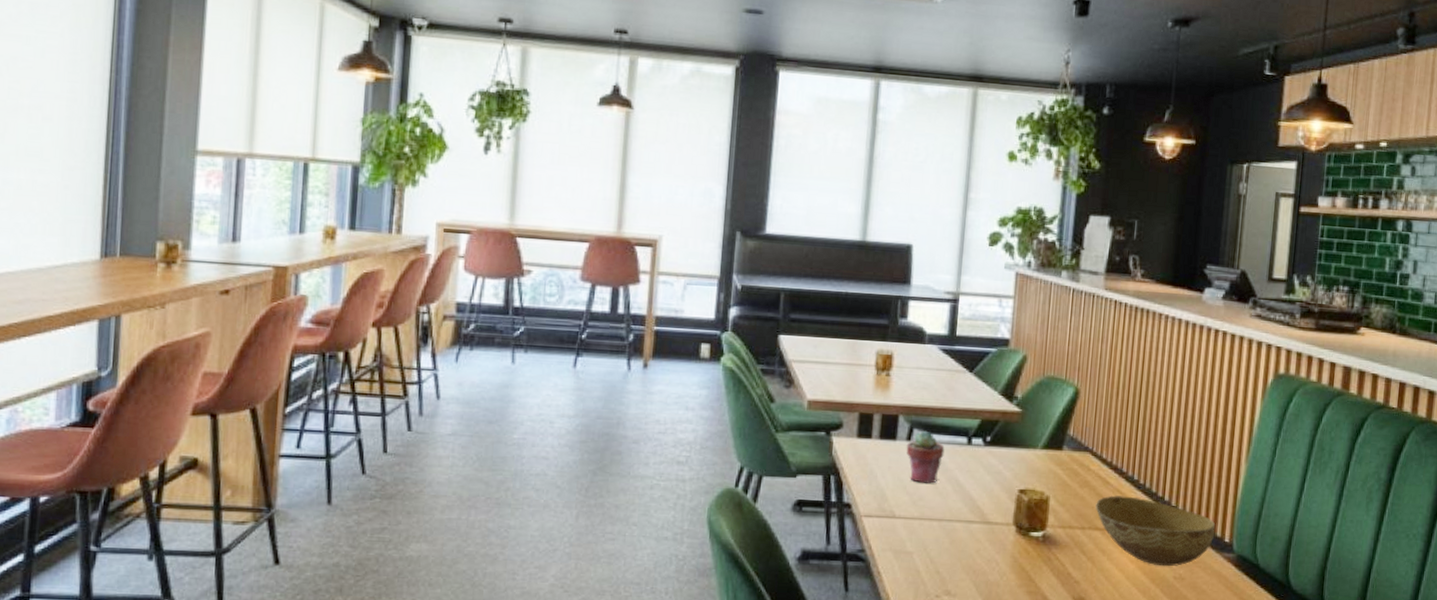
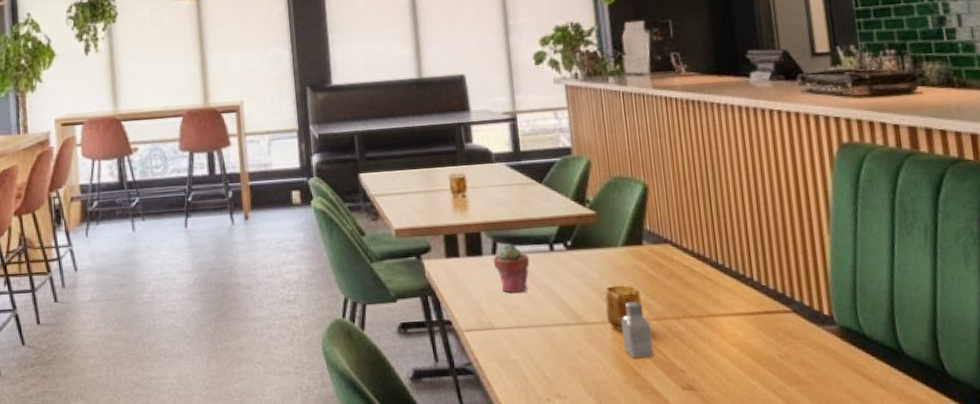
saltshaker: none [1023,506,1055,564] -> present [621,301,654,358]
bowl: present [1095,495,1216,567] -> none [686,281,813,347]

